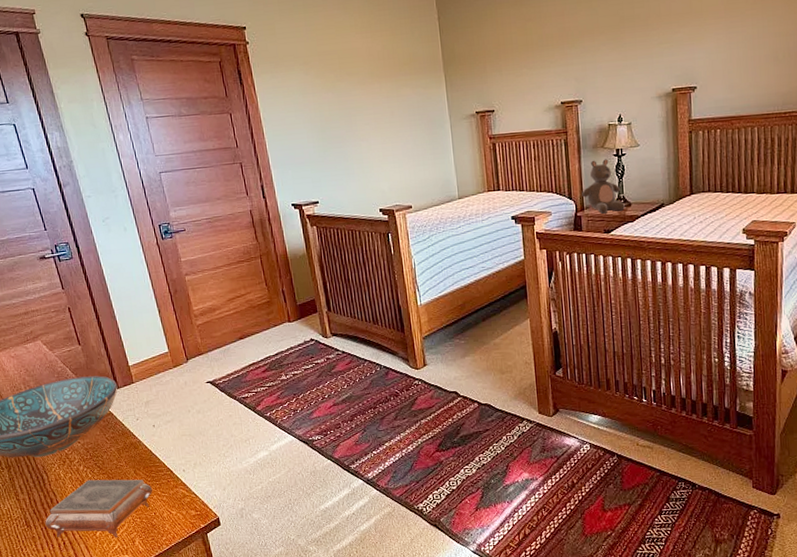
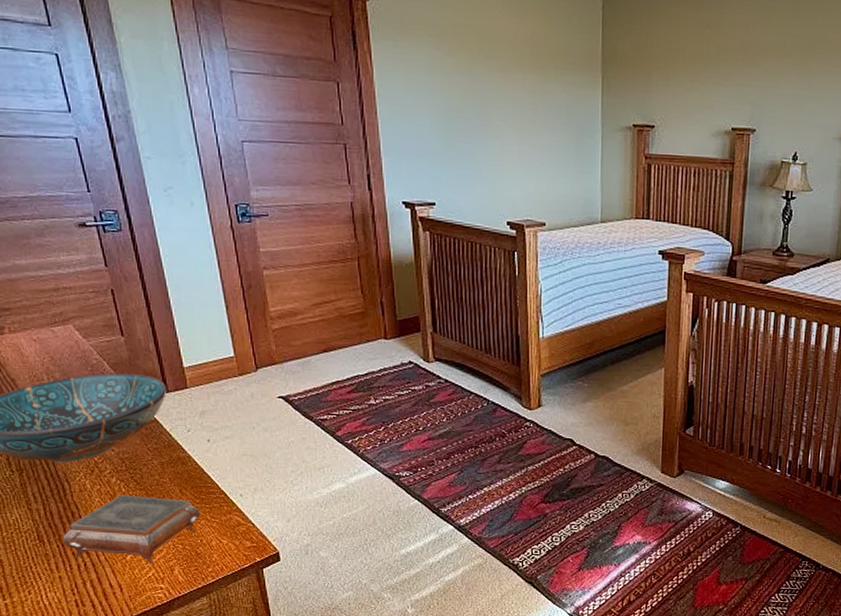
stuffed bear: present [582,159,625,214] -> none [741,199,787,261]

